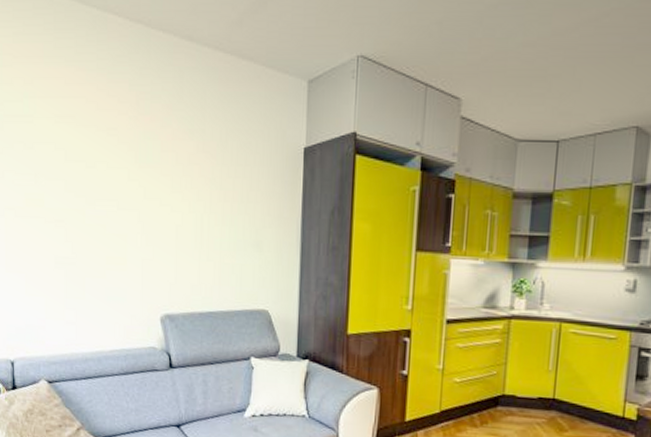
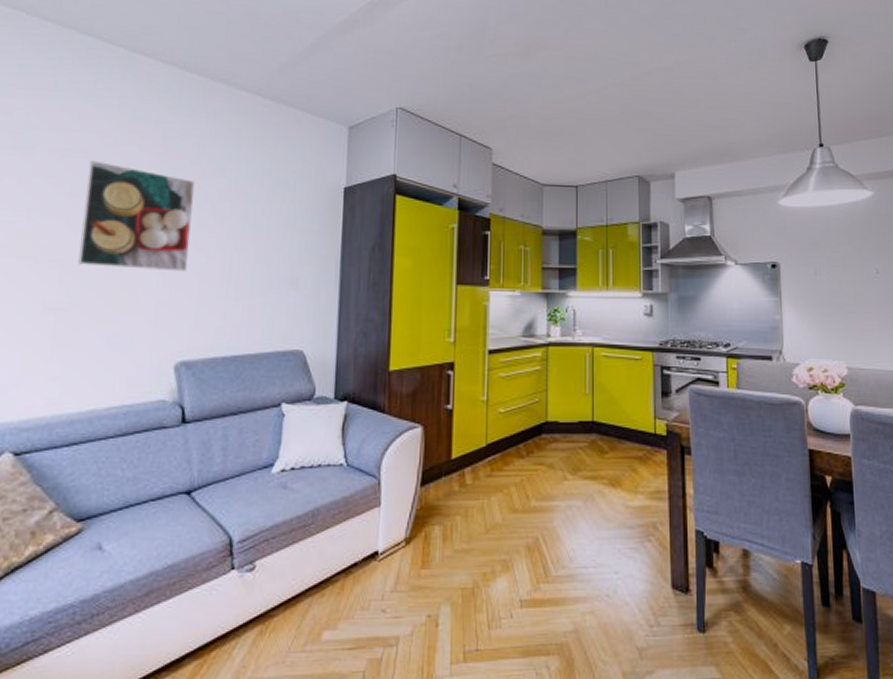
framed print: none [78,125,166,233] -> present [78,160,194,272]

